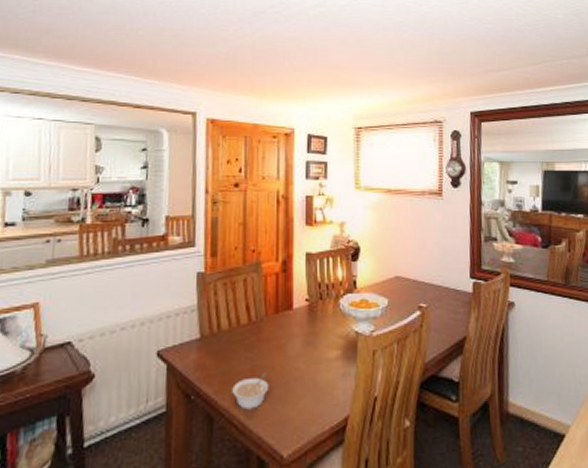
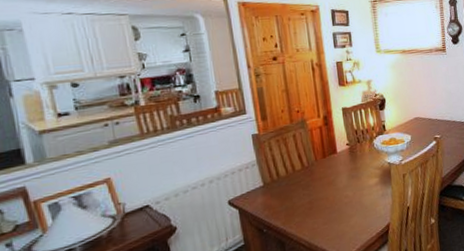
legume: present [232,373,269,410] -> none [296,203,326,232]

